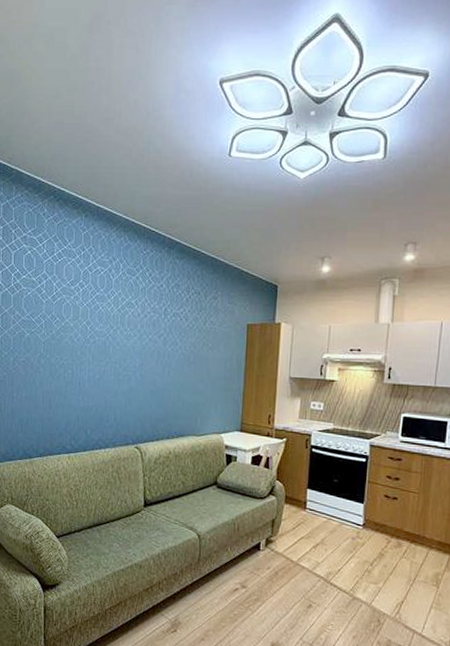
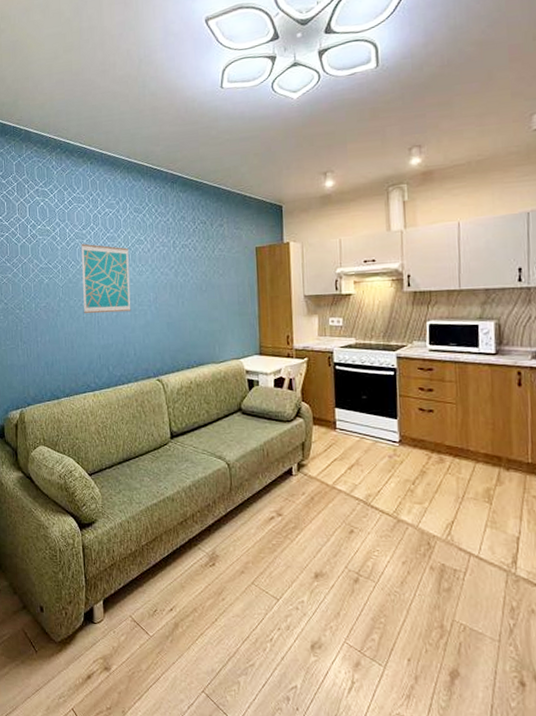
wall art: none [64,300,118,376] -> present [81,243,131,314]

